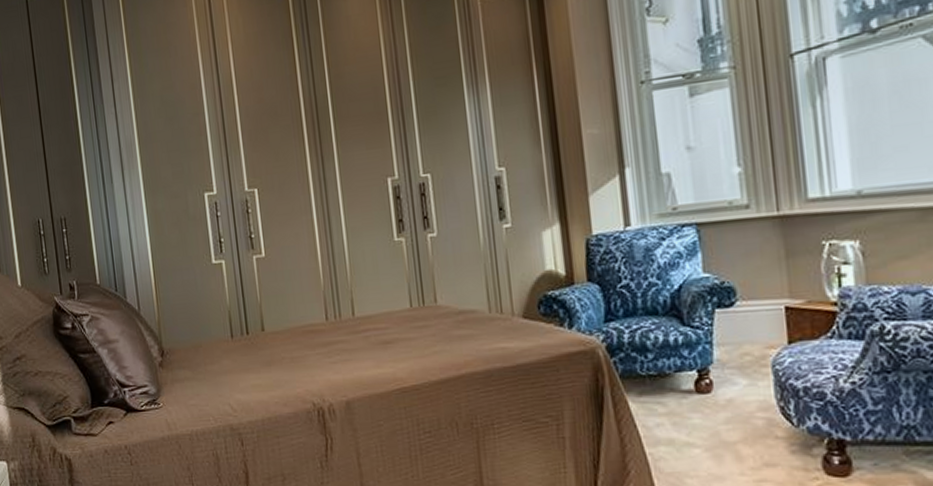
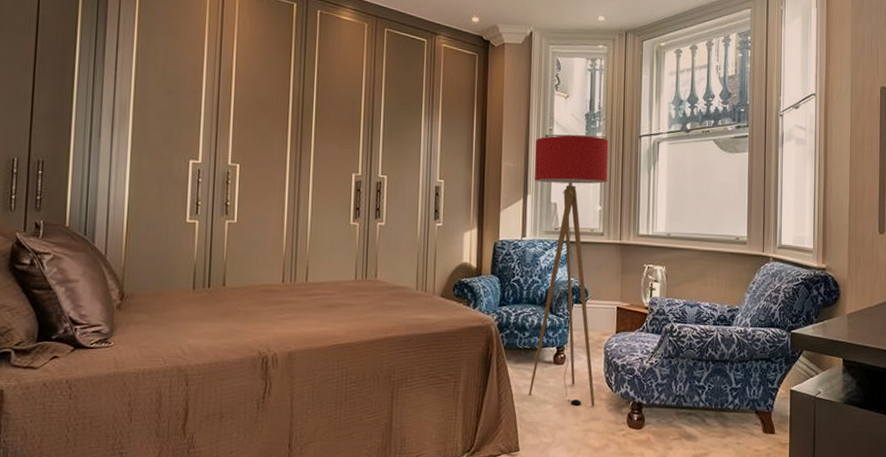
floor lamp: none [627,68,768,449] -> present [529,135,609,407]

